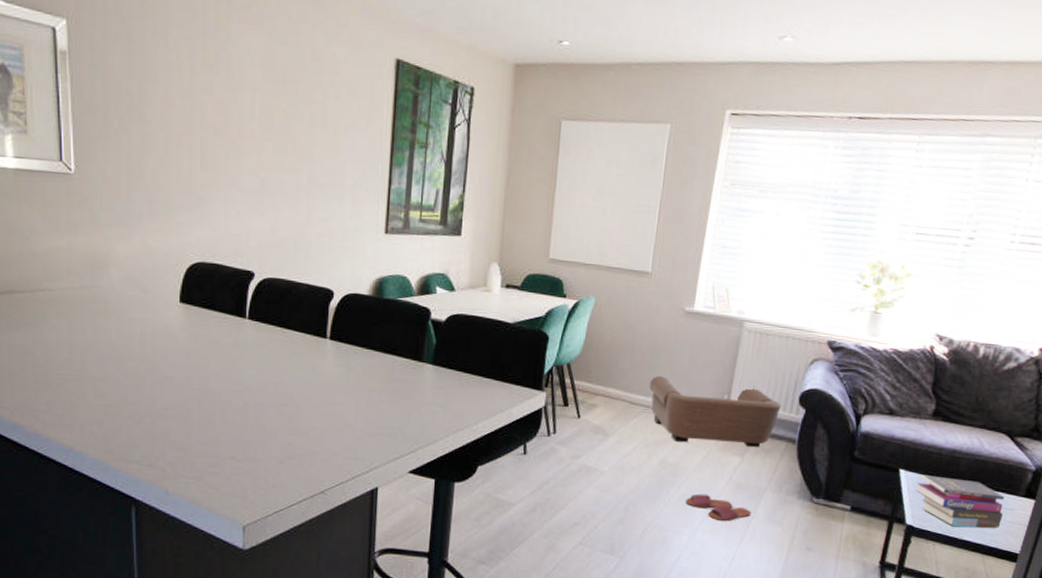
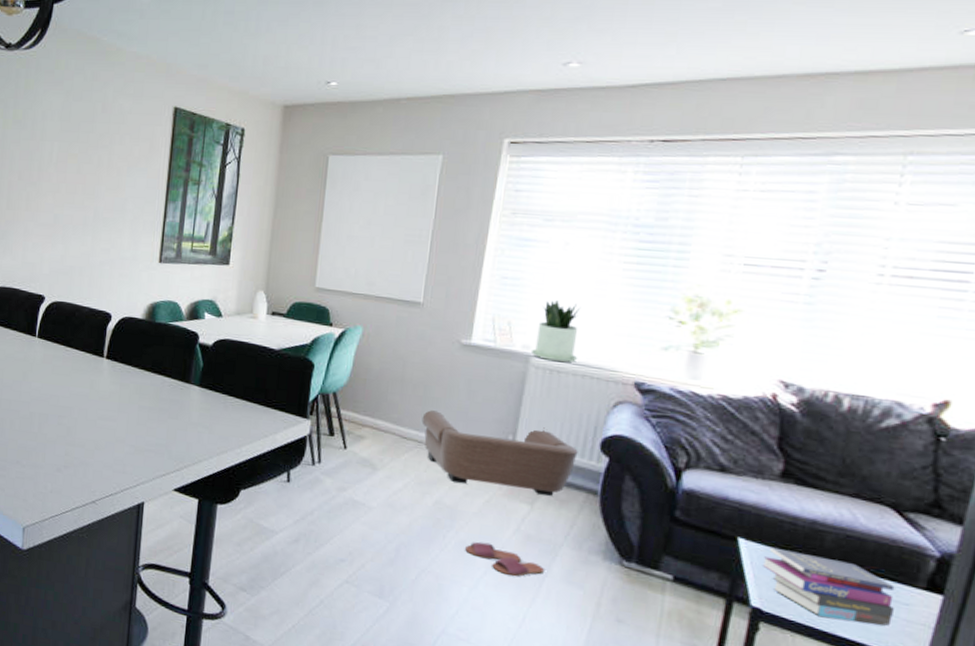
planter: none [744,268,786,326] -> present [530,300,579,363]

